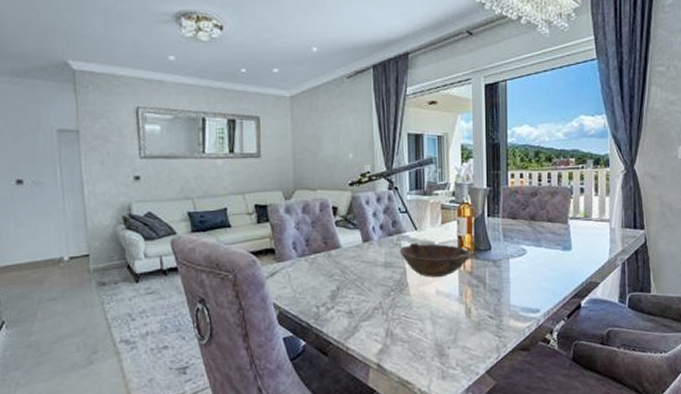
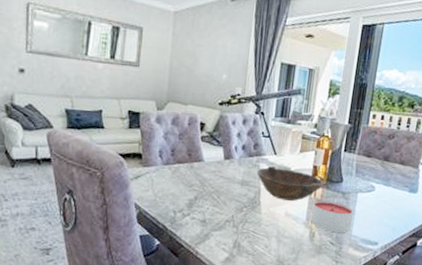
candle: none [464,271,508,305] -> present [311,200,353,233]

